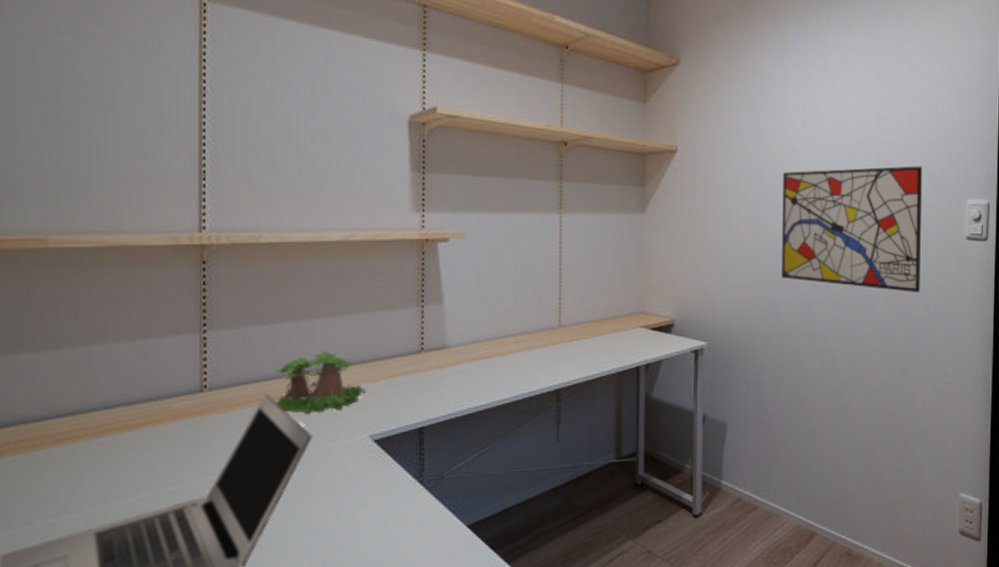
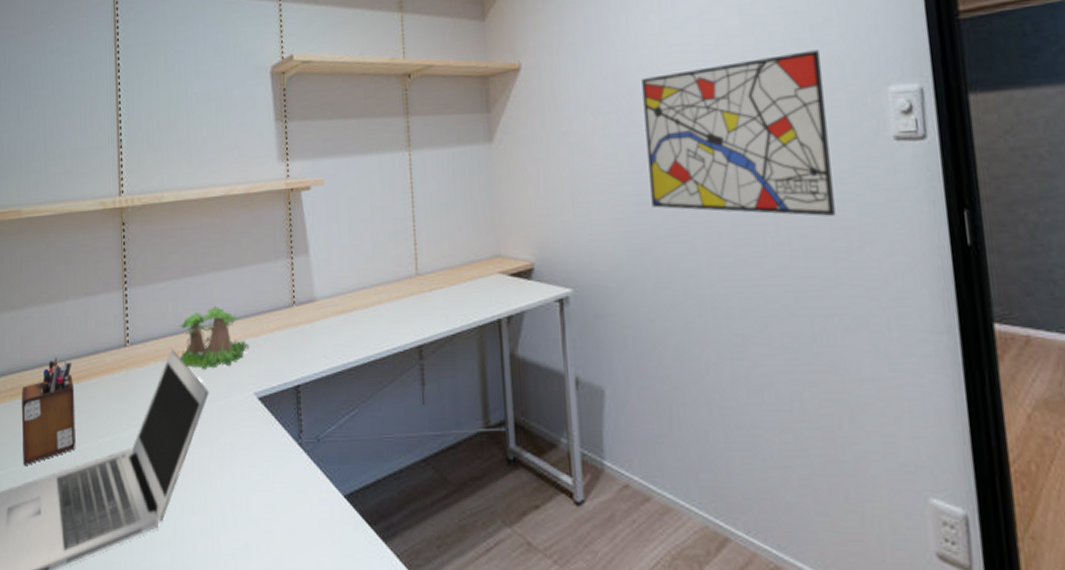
desk organizer: none [41,404,125,523] -> present [21,358,76,465]

